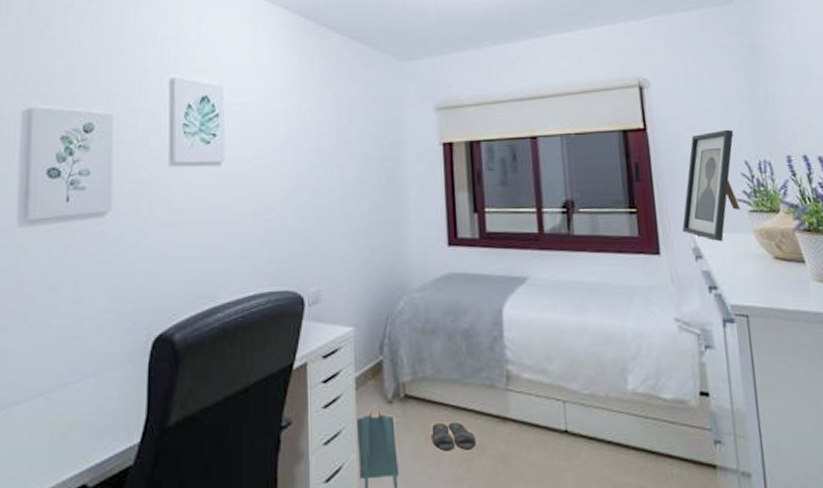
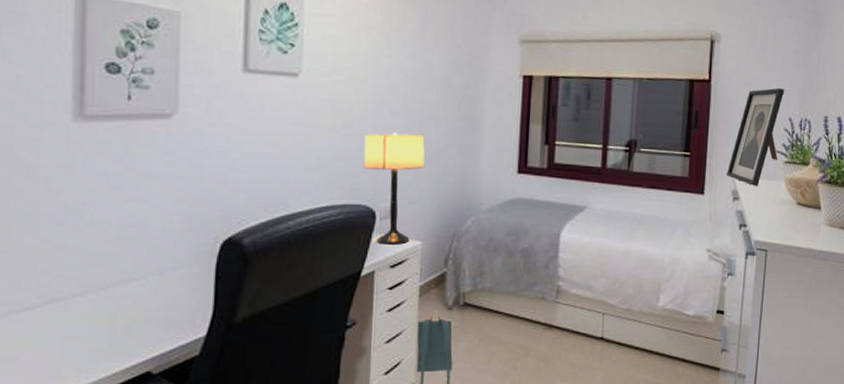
table lamp: none [288,212,351,333] -> present [363,132,425,245]
slippers: present [430,421,476,451] -> none [484,327,523,351]

